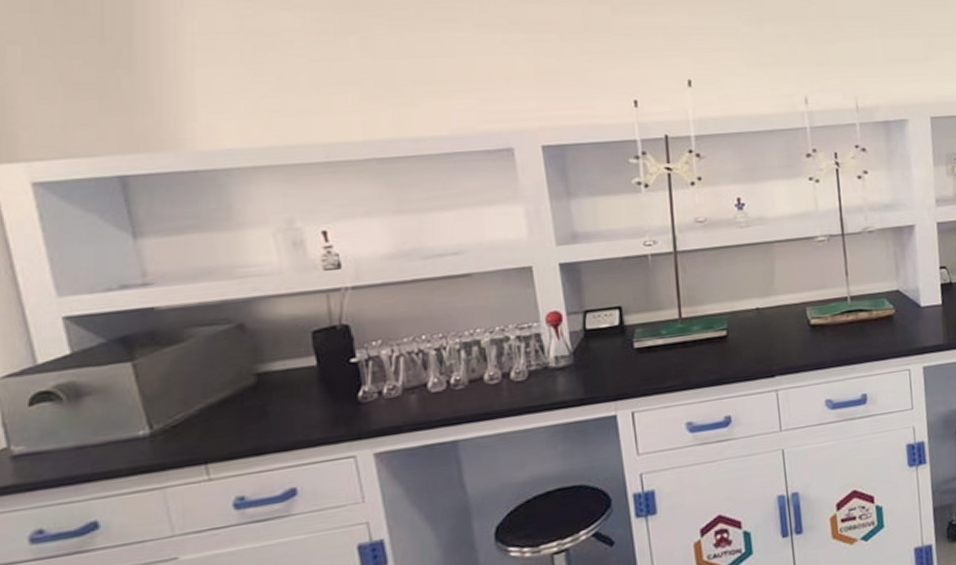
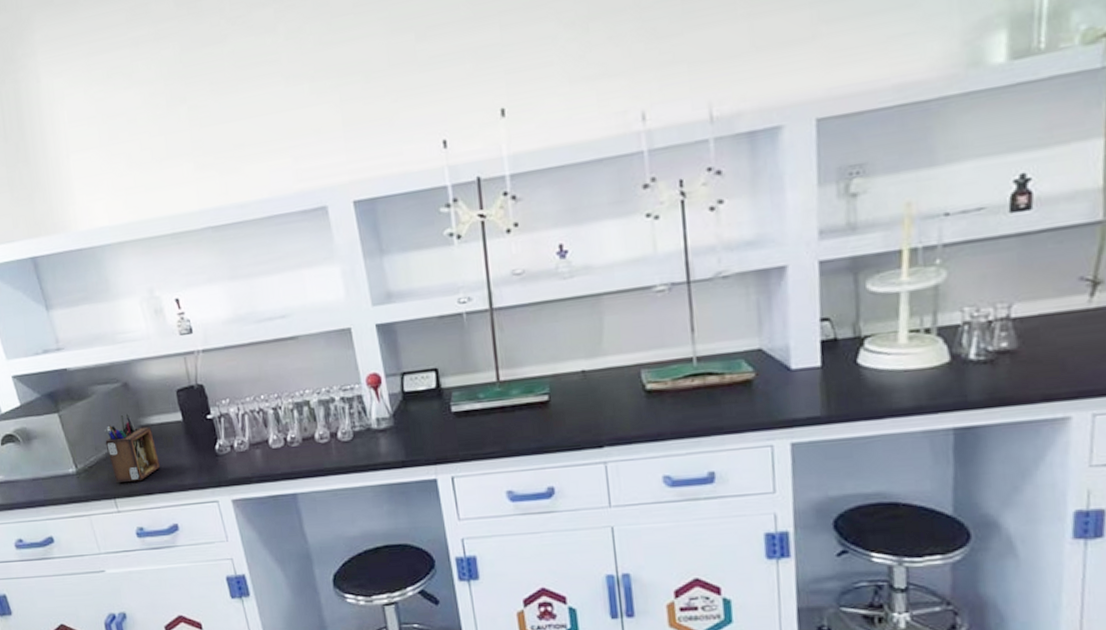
desk organizer: none [201,360,280,444] -> present [104,414,161,483]

